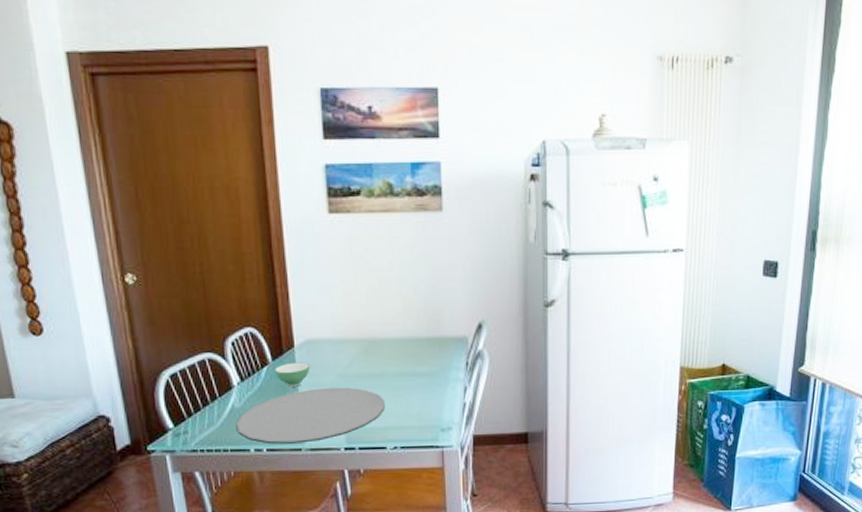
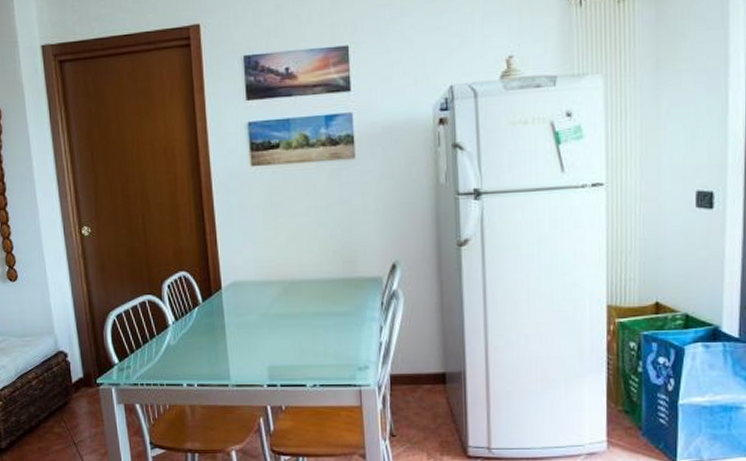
placemat: present [236,387,385,444] -> none [171,326,304,380]
bowl: present [273,362,311,387] -> none [203,303,236,326]

